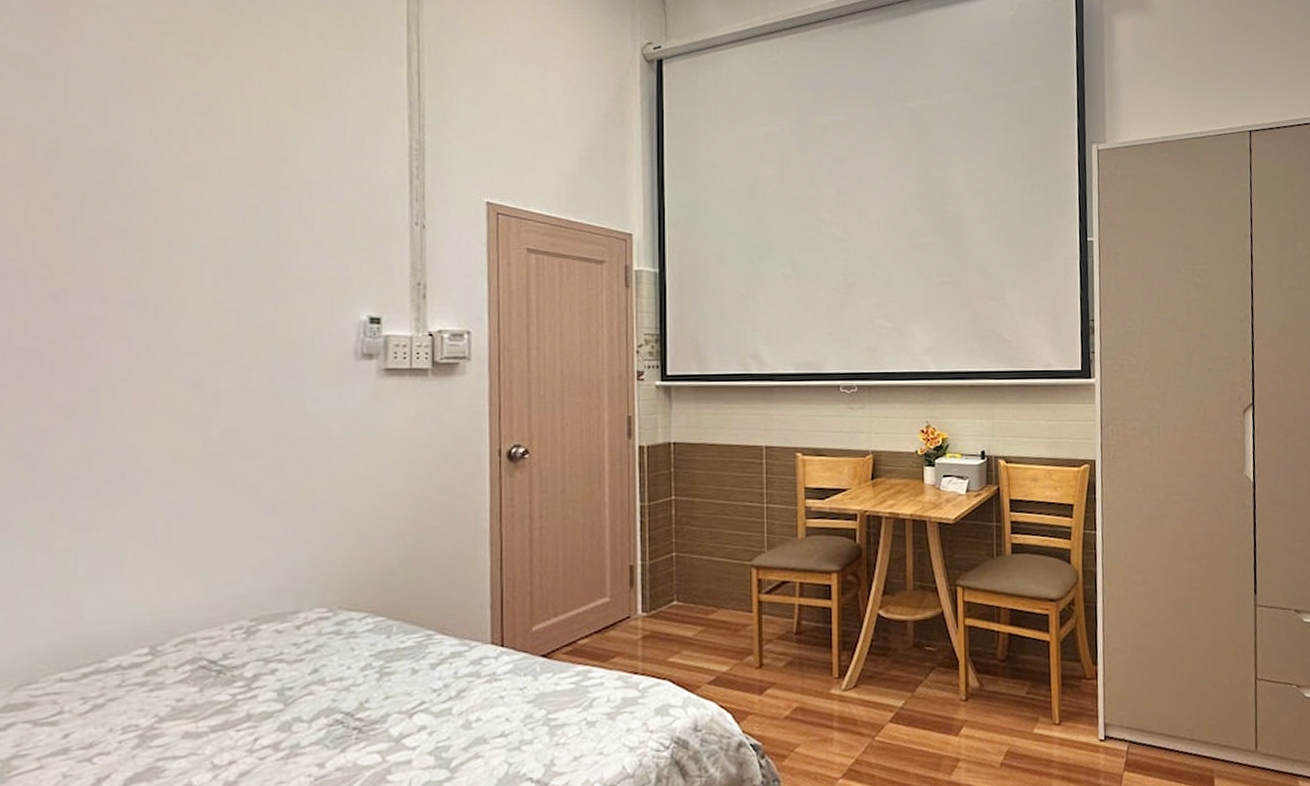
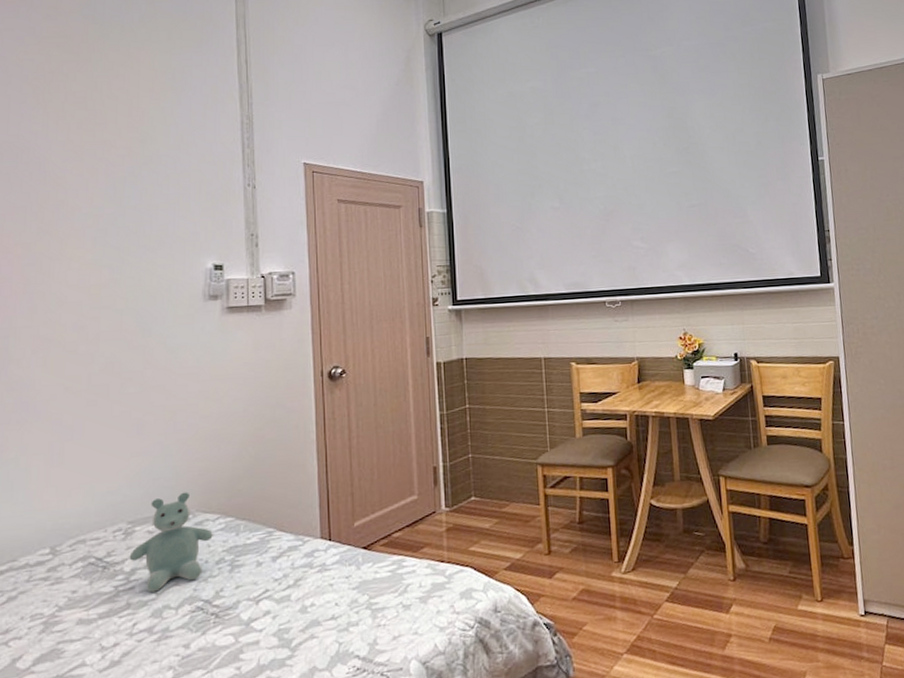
stuffed bear: none [251,585,358,702] -> present [129,492,213,592]

